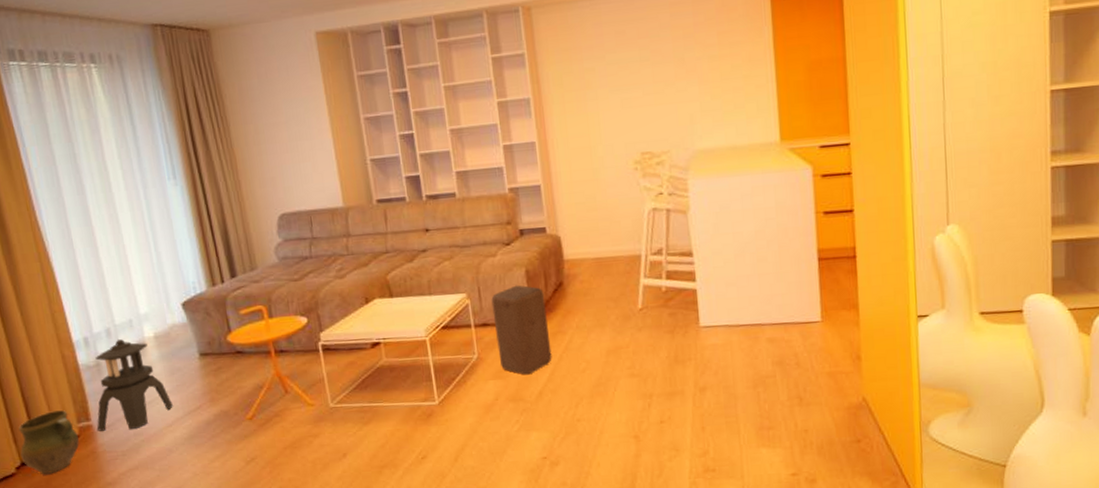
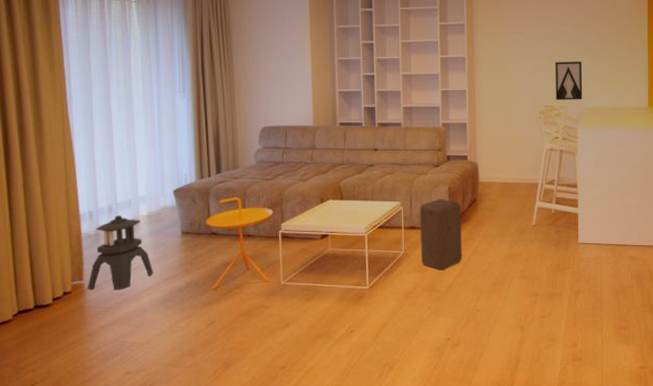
ceramic jug: present [18,410,79,475] -> none [19,270,70,323]
wall art: none [649,89,691,144] -> present [555,62,583,100]

